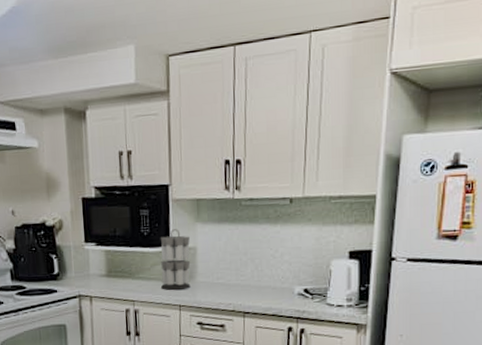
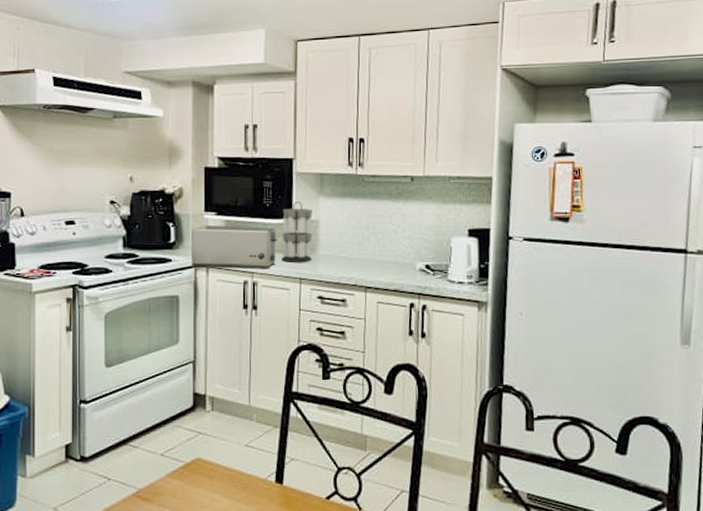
toaster: none [73,255,157,298] -> present [191,224,278,270]

